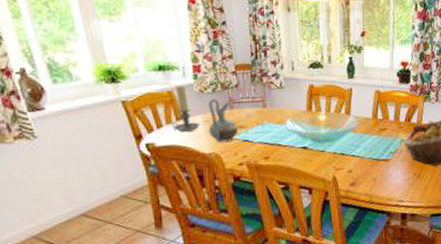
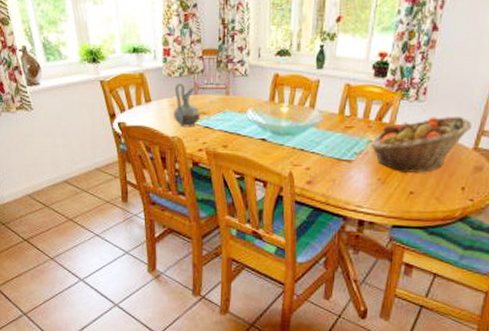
candle holder: present [171,84,200,132] -> none [141,67,166,114]

